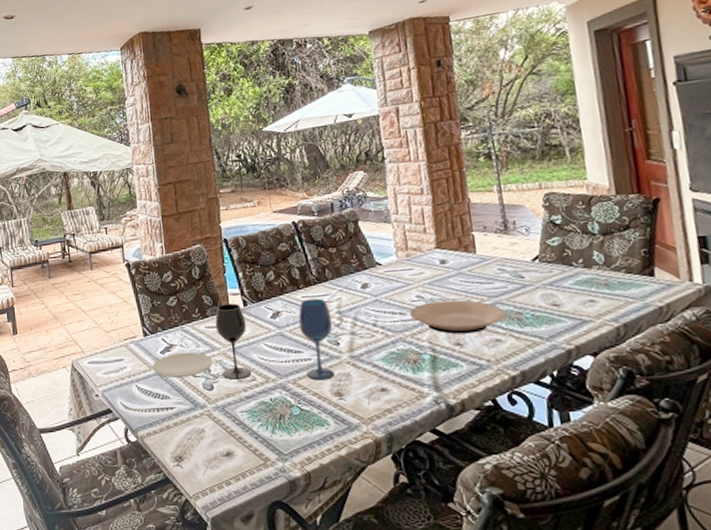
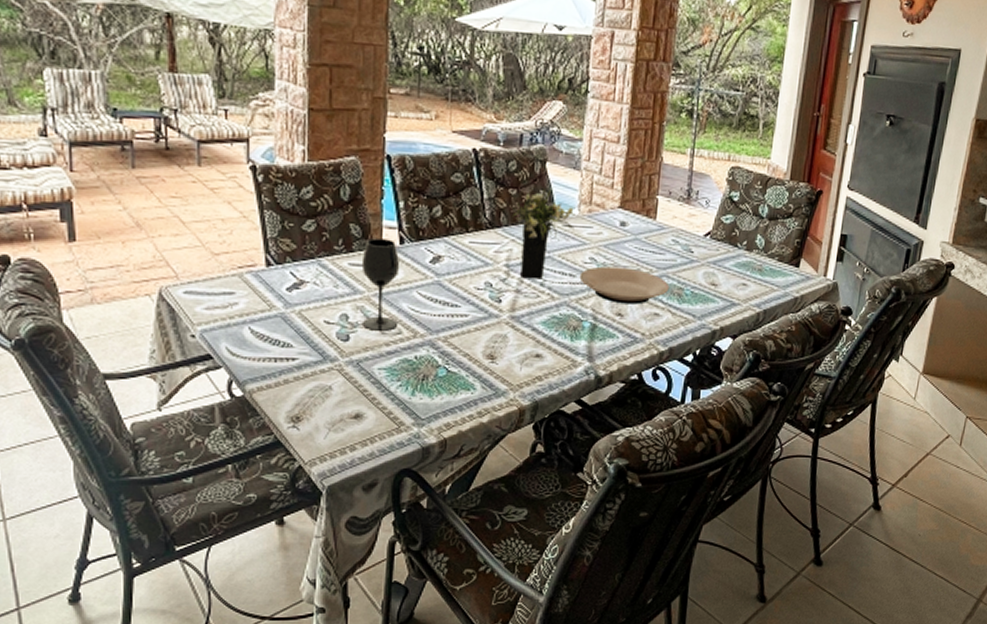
plate: present [152,352,214,378] -> none [273,292,353,322]
wineglass: present [298,298,334,381] -> none [459,245,498,340]
flower arrangement: none [333,243,396,322] -> present [511,189,575,280]

